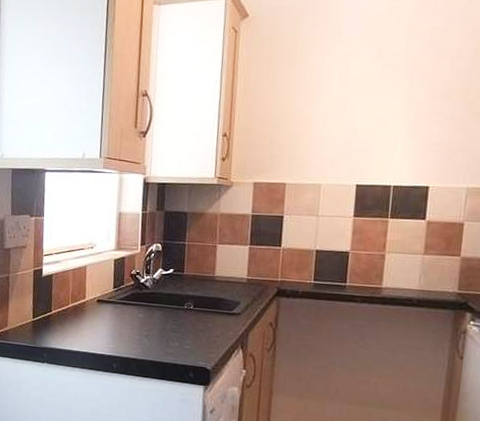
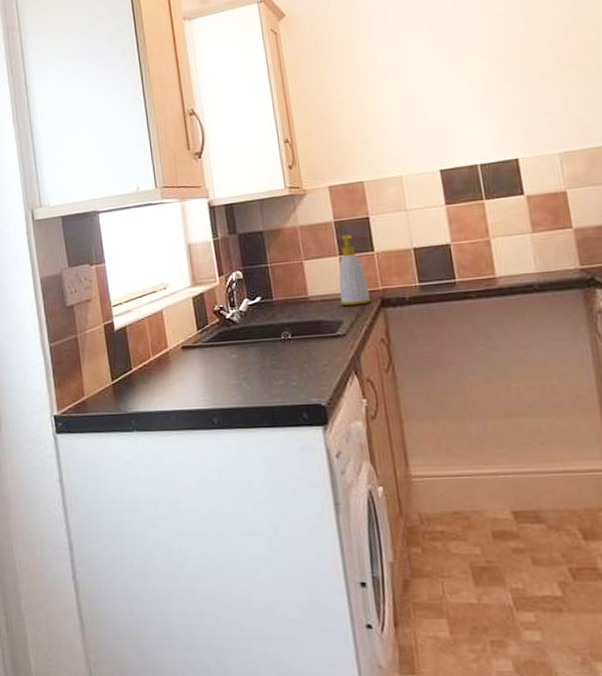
soap bottle: none [242,228,269,291] -> present [338,234,371,306]

